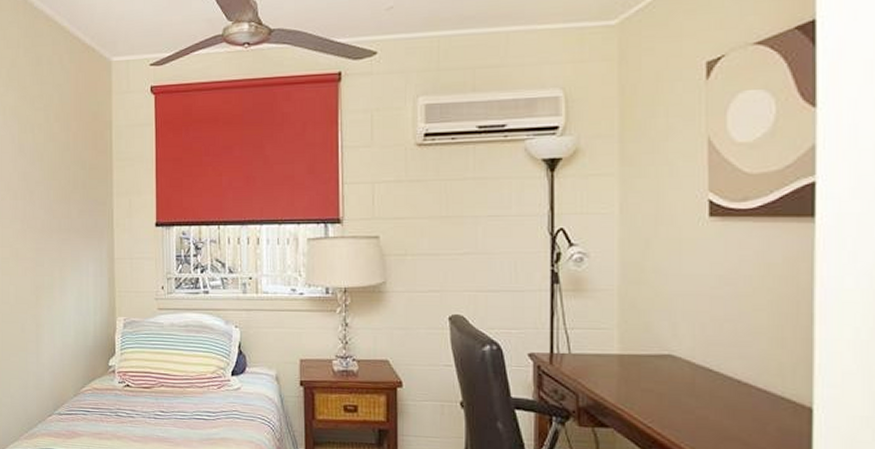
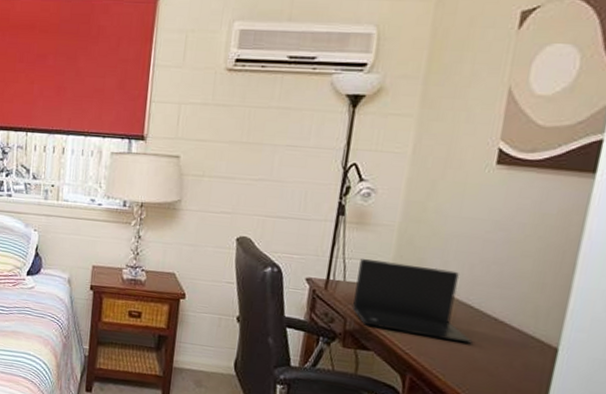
laptop: none [583,328,718,411] -> present [353,259,473,344]

